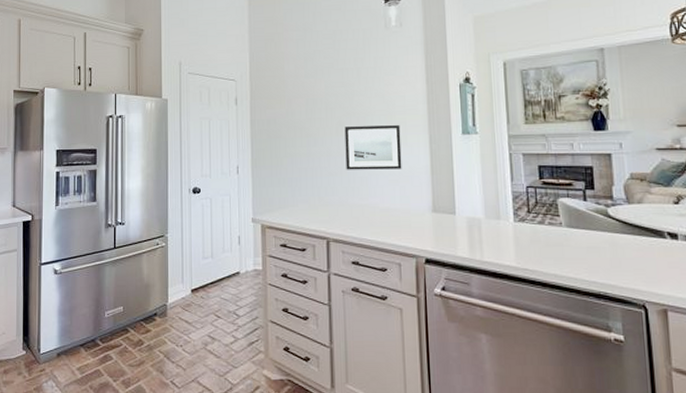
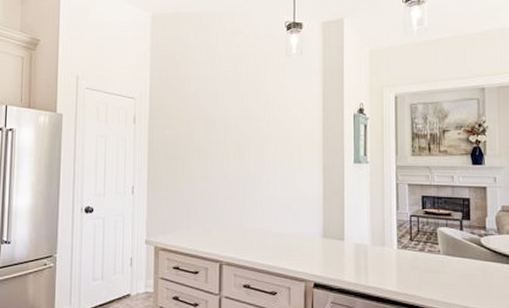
wall art: present [344,125,402,170] -> none [242,151,296,195]

